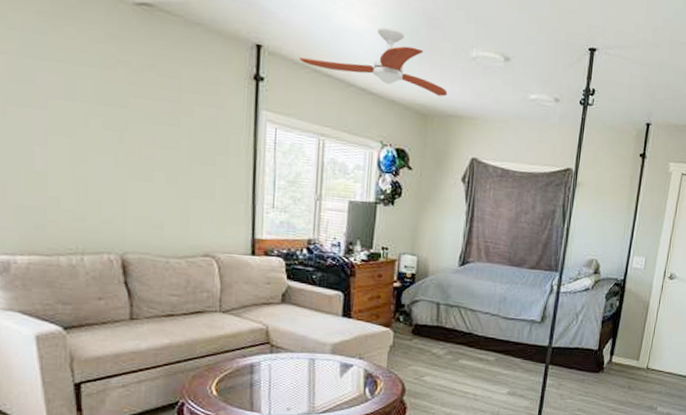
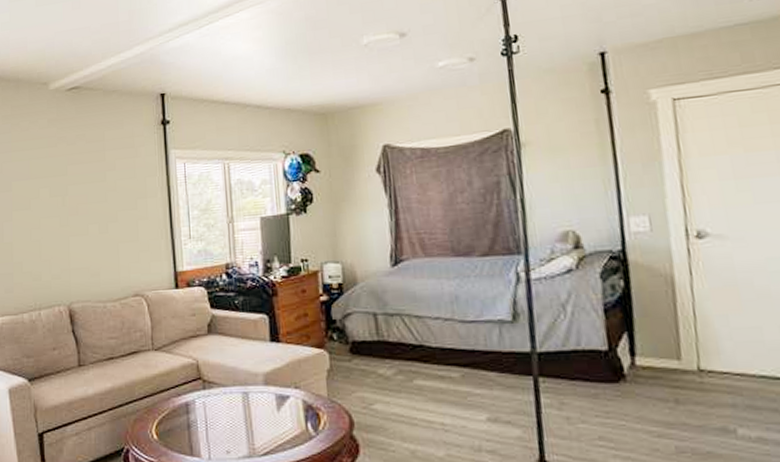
ceiling fan: present [300,27,448,97] -> none [198,42,344,99]

